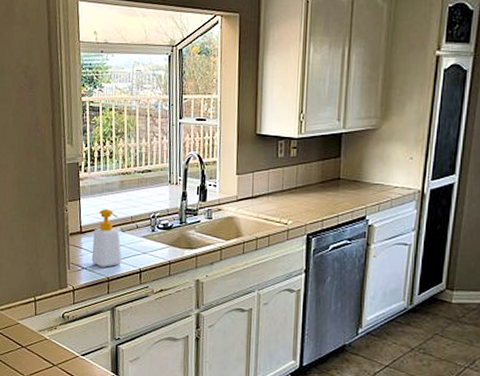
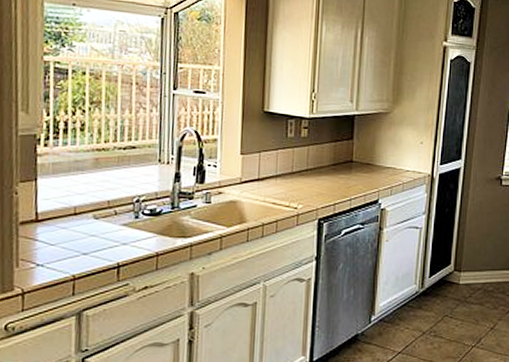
soap bottle: present [91,209,122,267] -> none [50,192,94,263]

